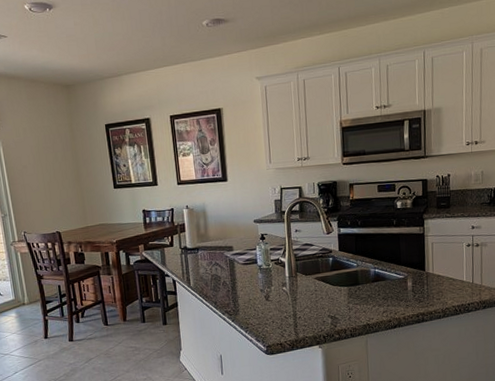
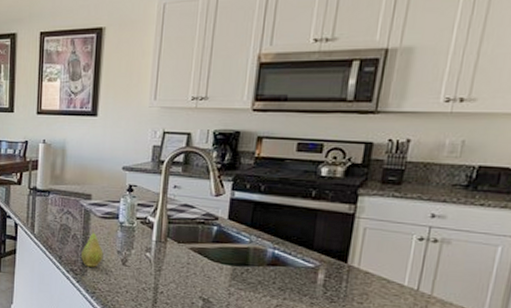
fruit: none [232,274,250,307] -> present [81,228,104,267]

